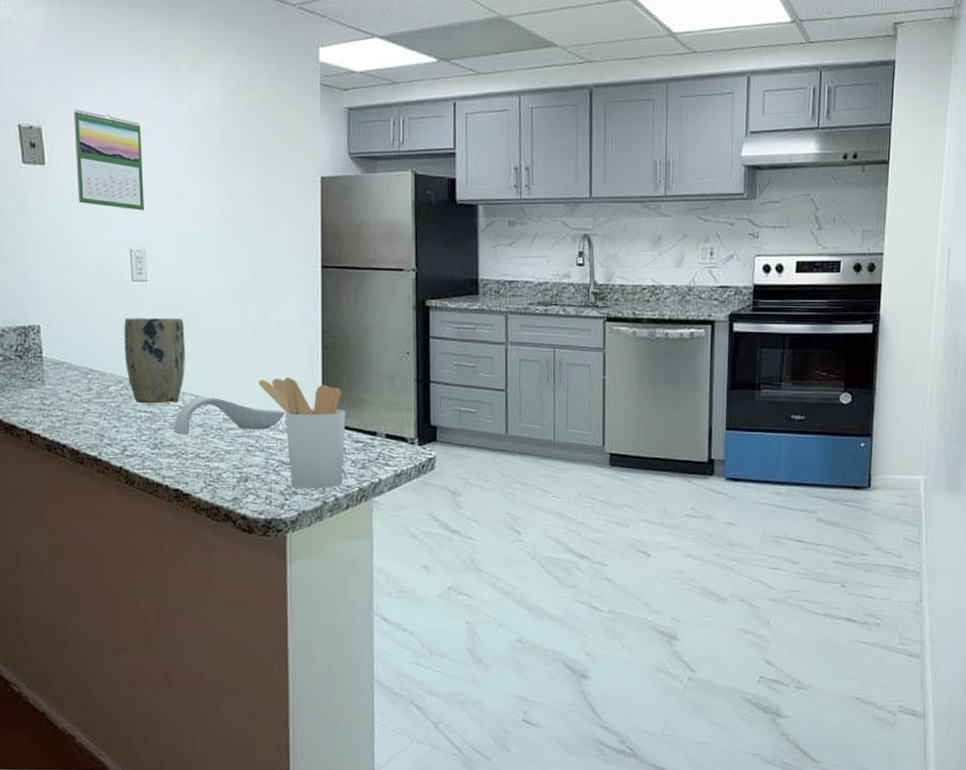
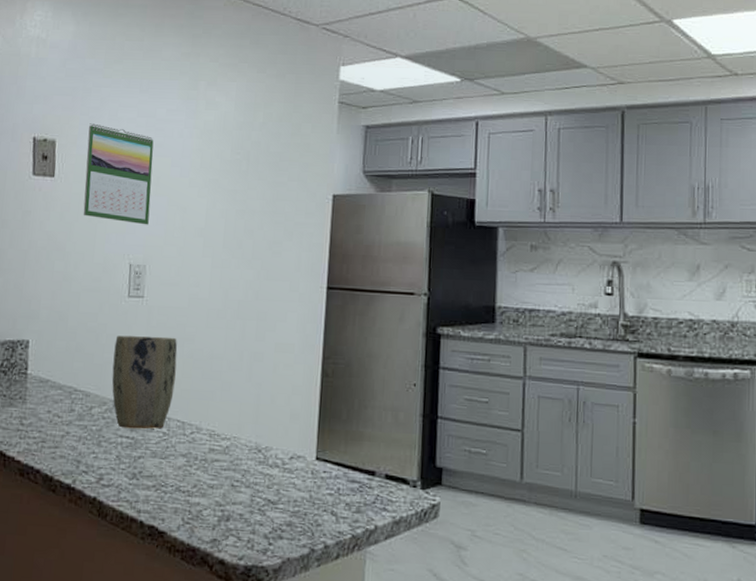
spoon rest: present [174,397,285,435] -> none [155,424,276,465]
utensil holder: present [259,377,346,489] -> none [250,405,343,534]

